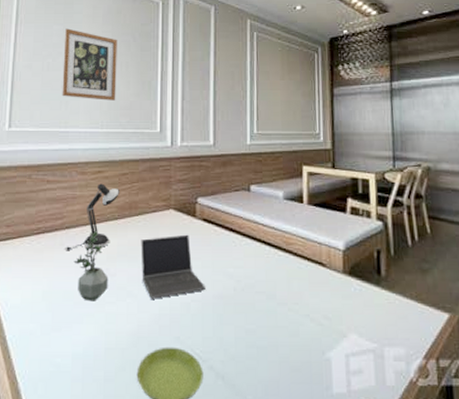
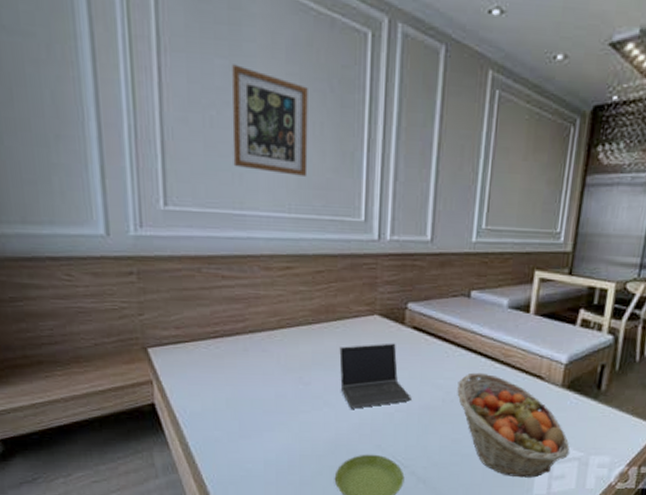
desk lamp: present [65,183,119,251] -> none [249,282,314,358]
potted plant: present [73,230,109,302] -> none [260,335,302,410]
fruit basket: none [246,260,363,373] -> present [457,372,570,478]

